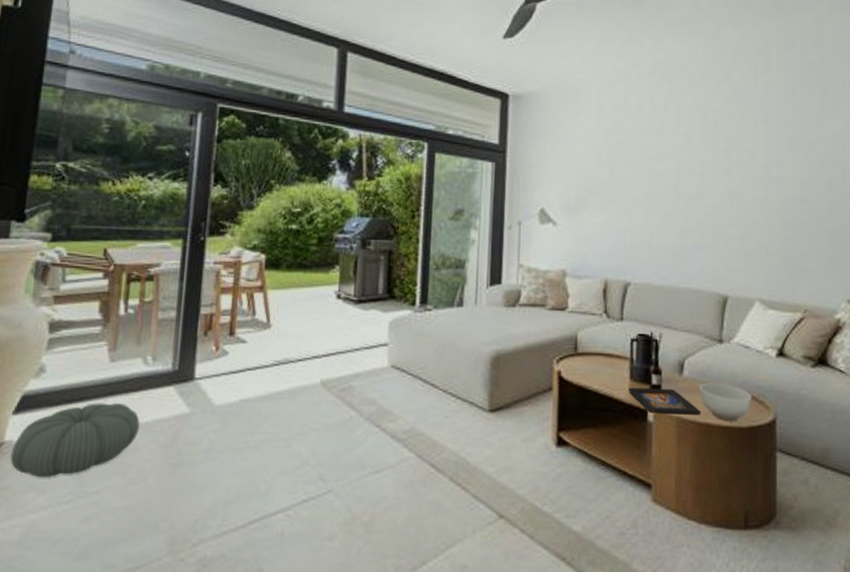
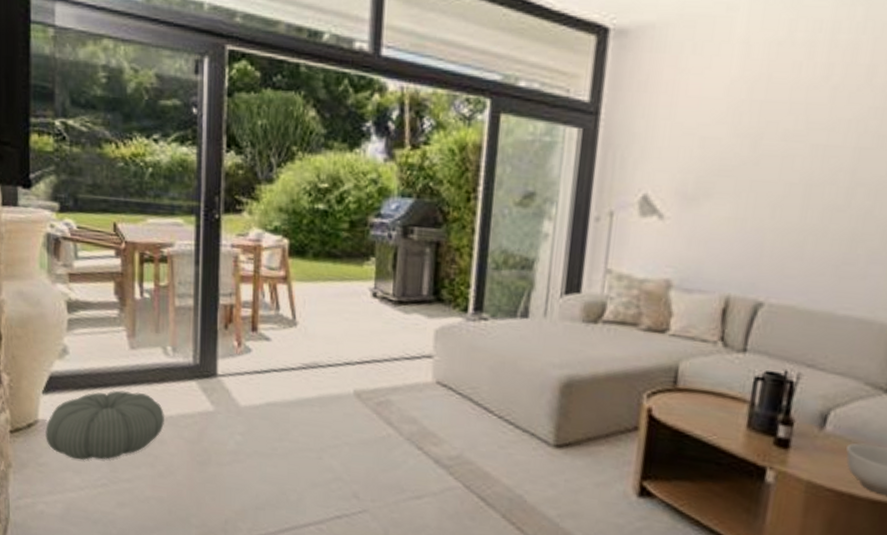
tablet: present [628,387,701,415] -> none [742,437,845,483]

